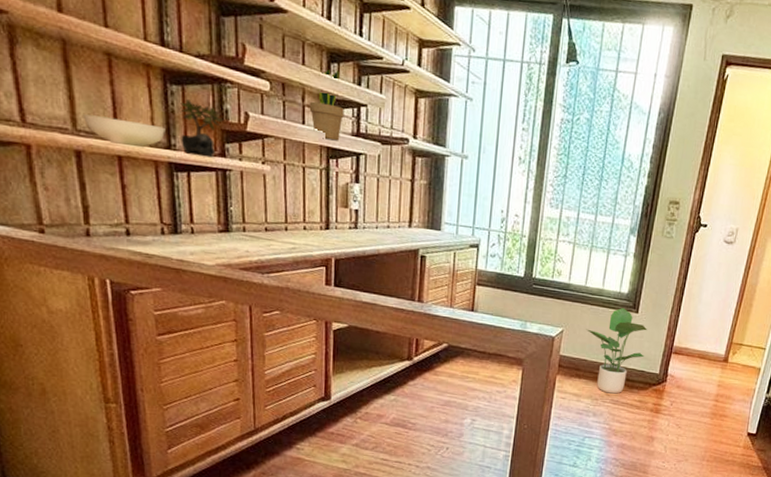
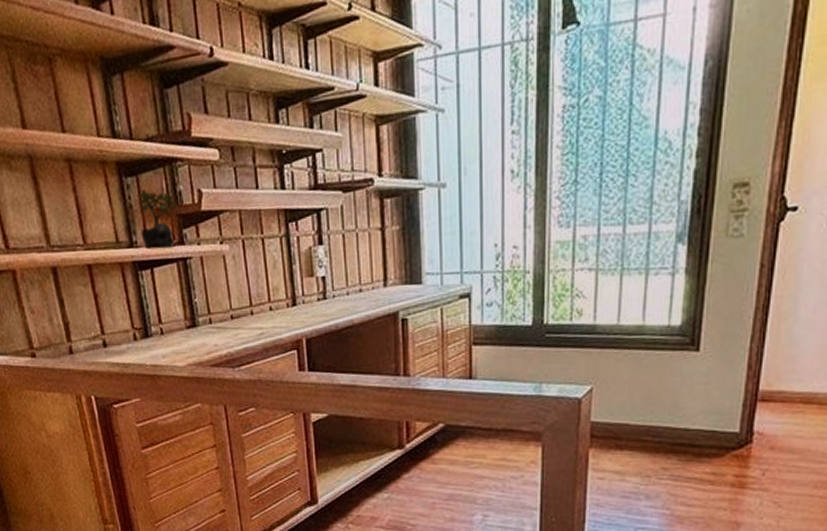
bowl: present [83,114,165,148] -> none [54,224,127,254]
potted plant: present [309,69,344,141] -> none [261,116,299,201]
potted plant: present [586,307,648,394] -> none [624,346,717,467]

